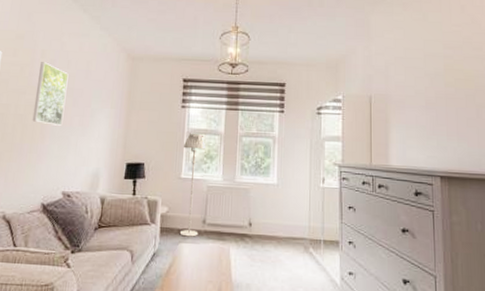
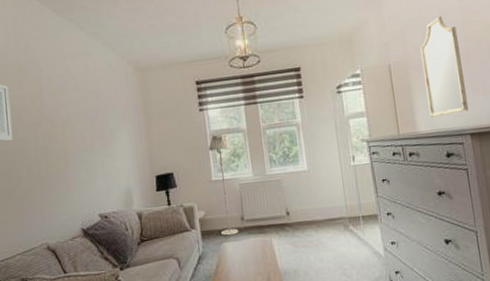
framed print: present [32,62,69,126] -> none [49,89,85,152]
home mirror: none [402,59,441,154] -> present [420,16,468,118]

